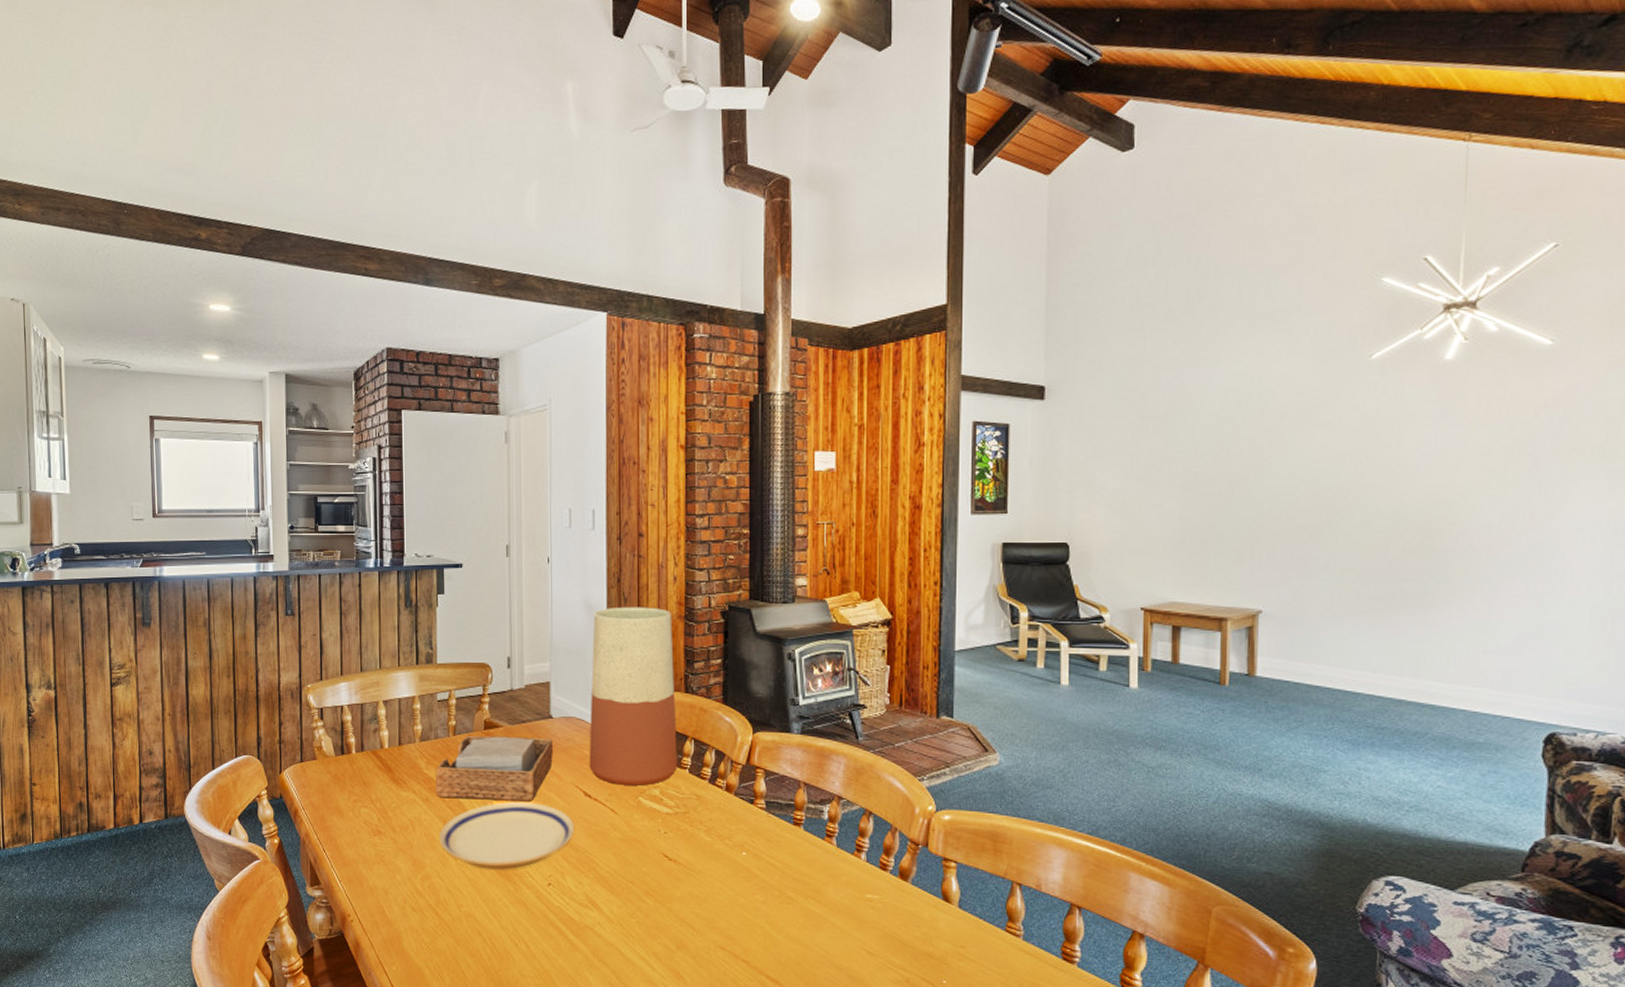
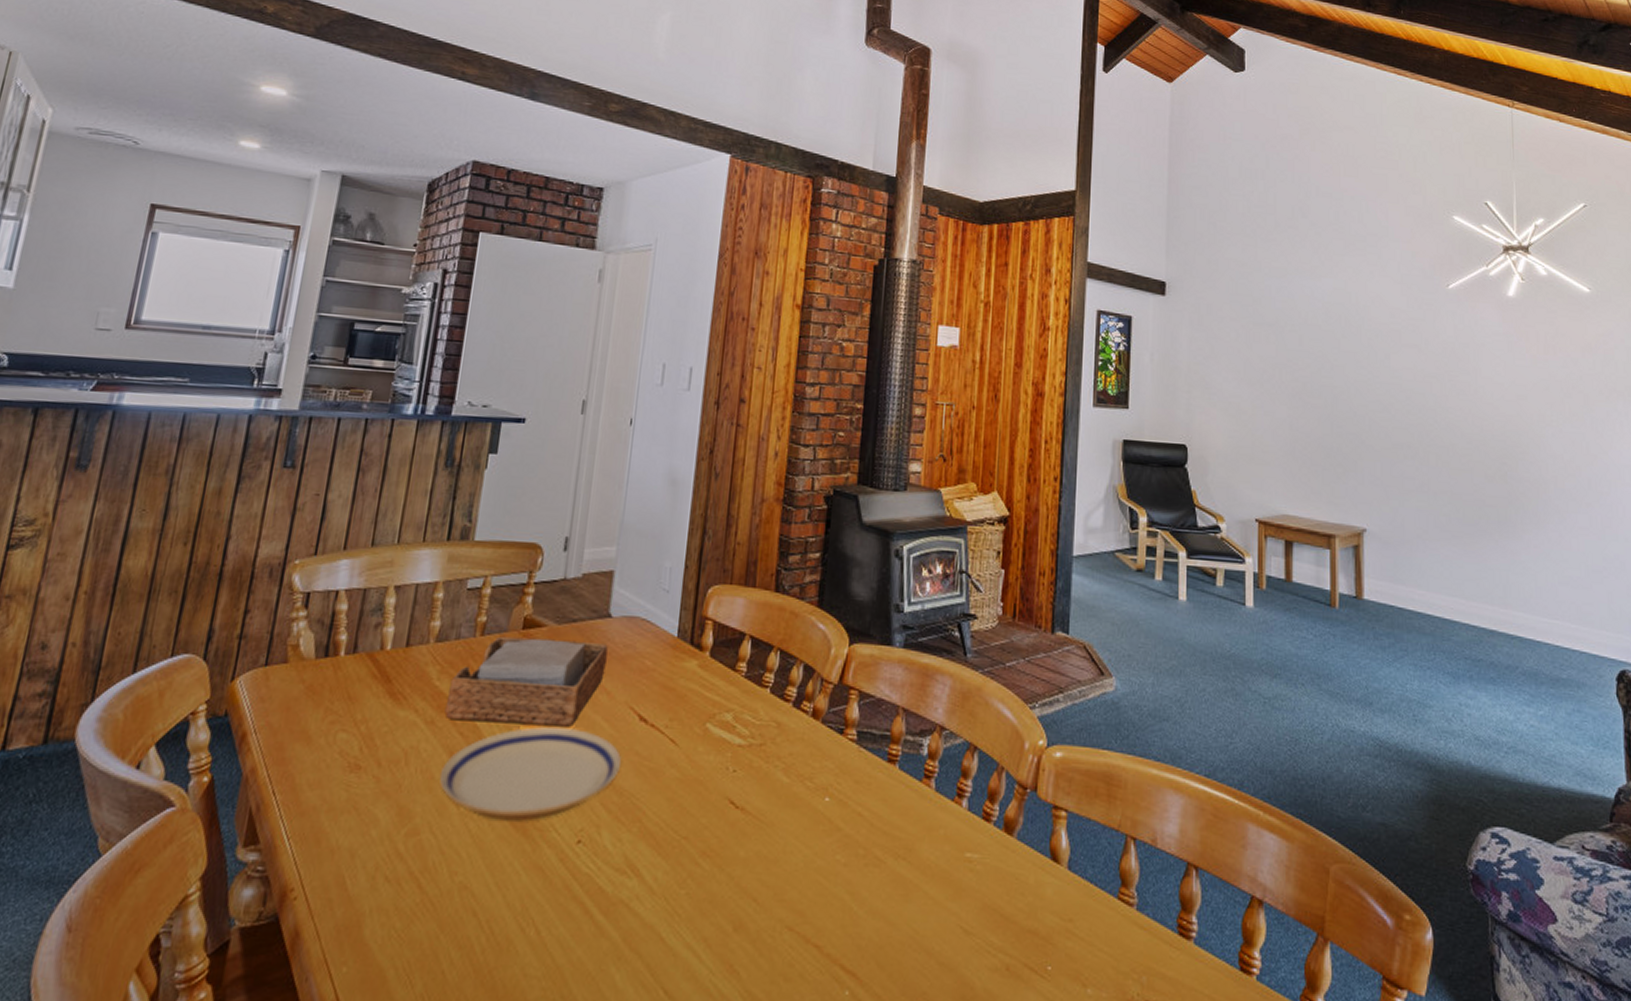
vase: present [589,607,677,786] -> none [649,483,769,709]

